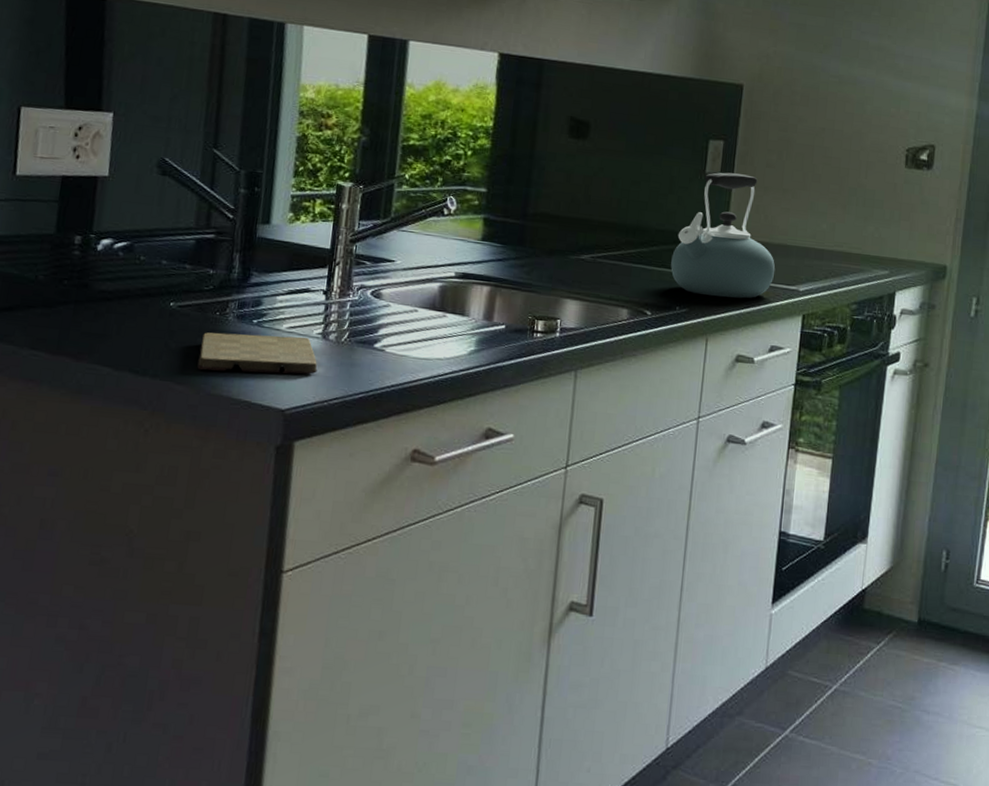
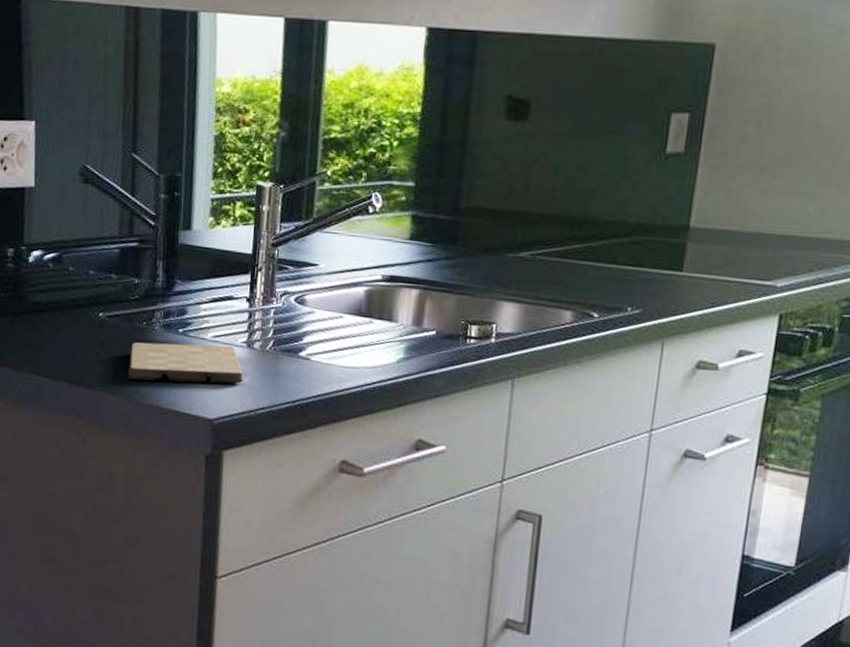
kettle: present [671,172,776,299] -> none [622,151,748,297]

